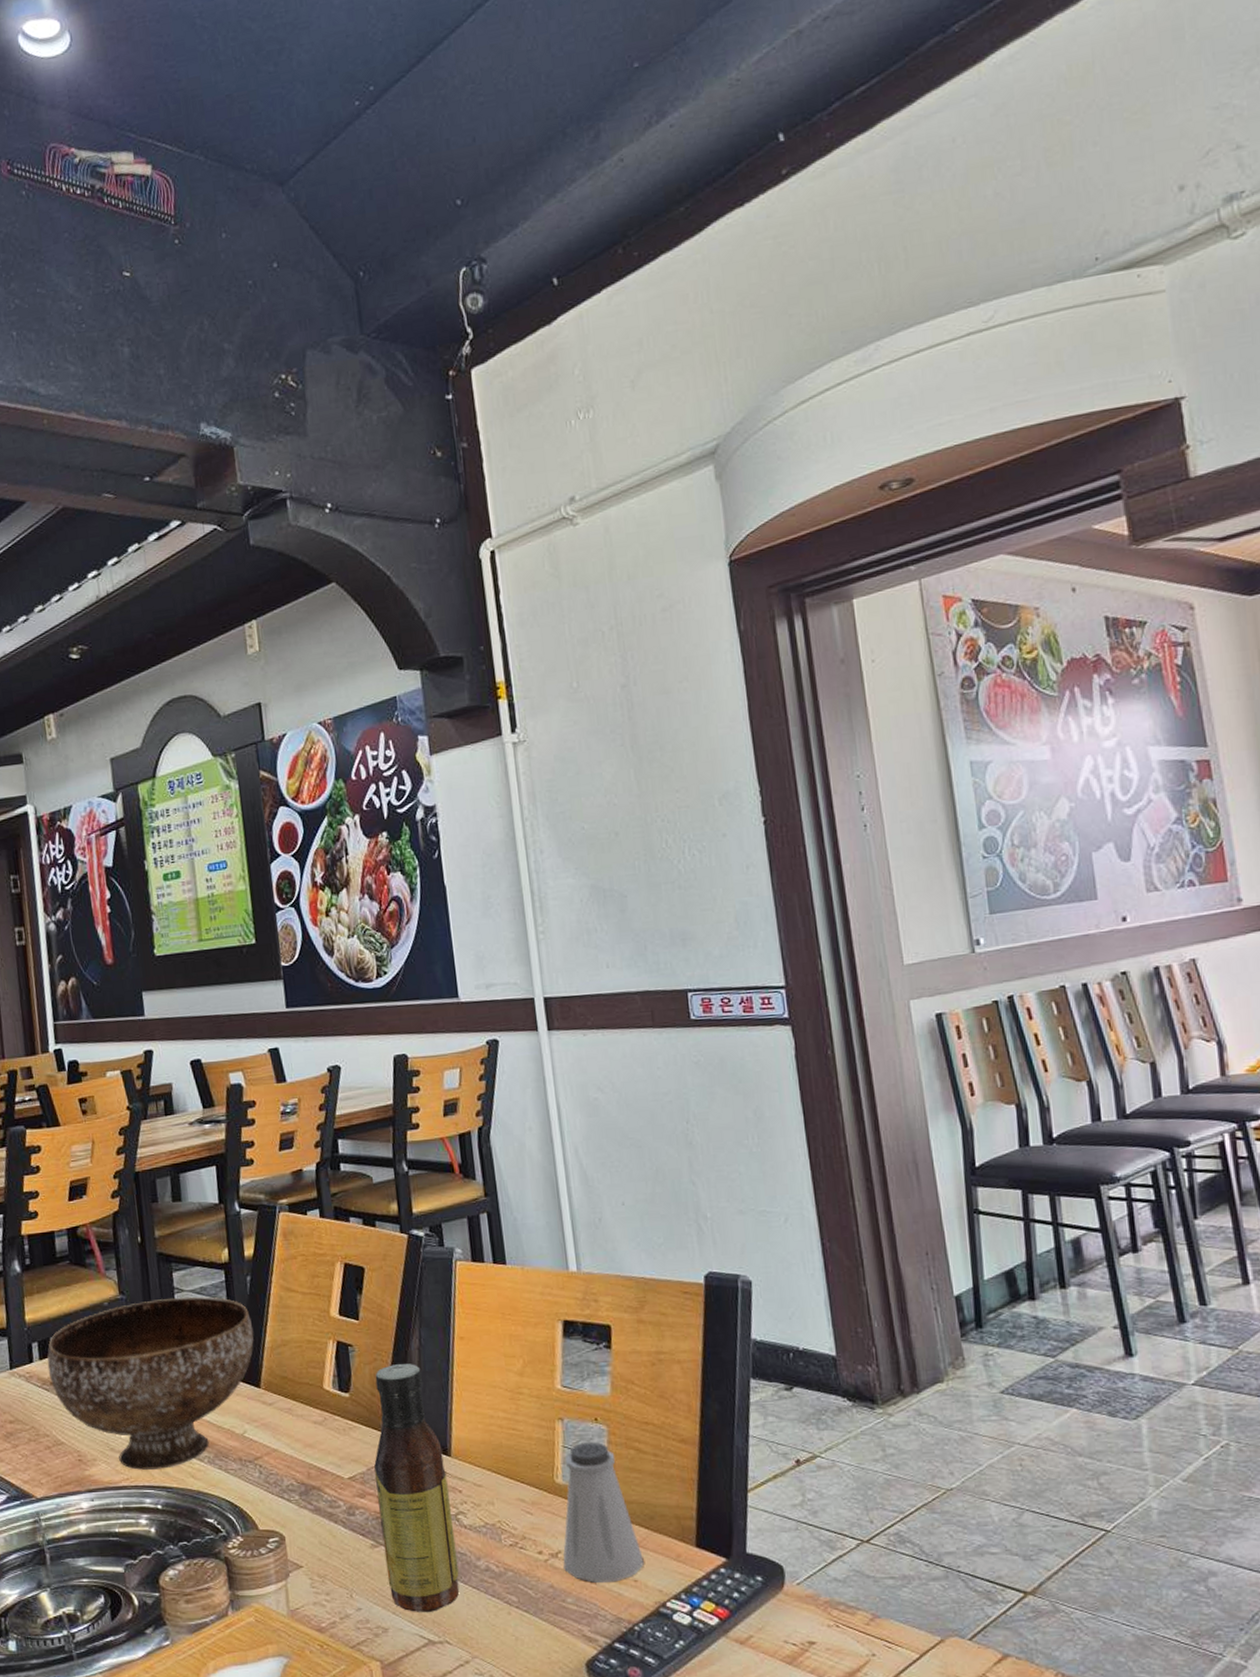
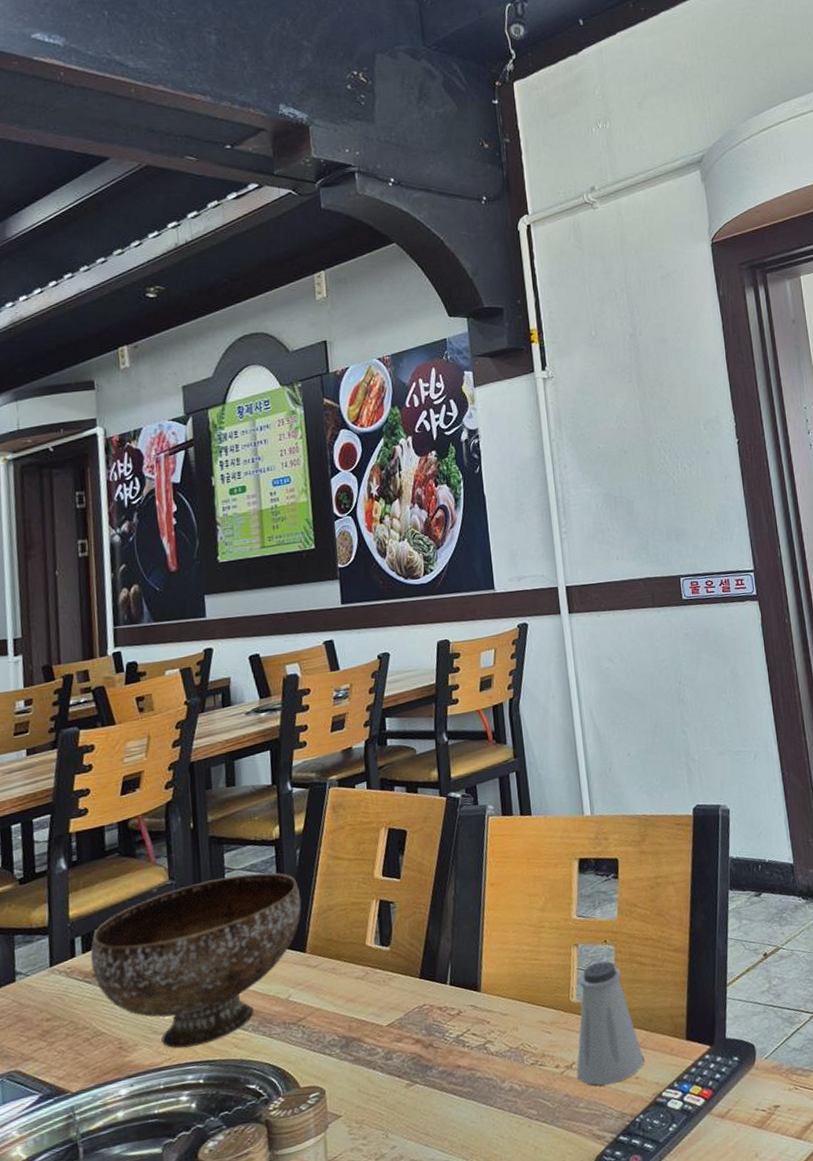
sauce bottle: present [374,1364,460,1613] -> none [411,912,486,1141]

